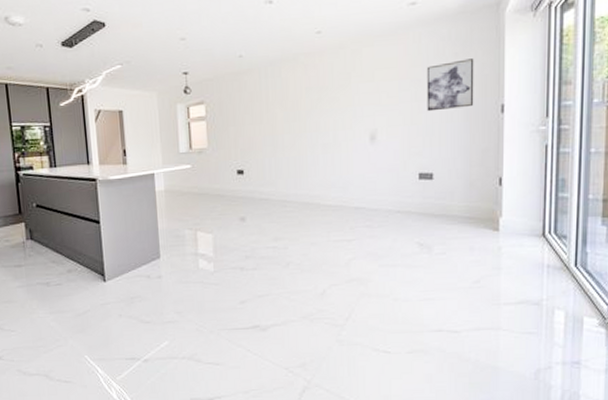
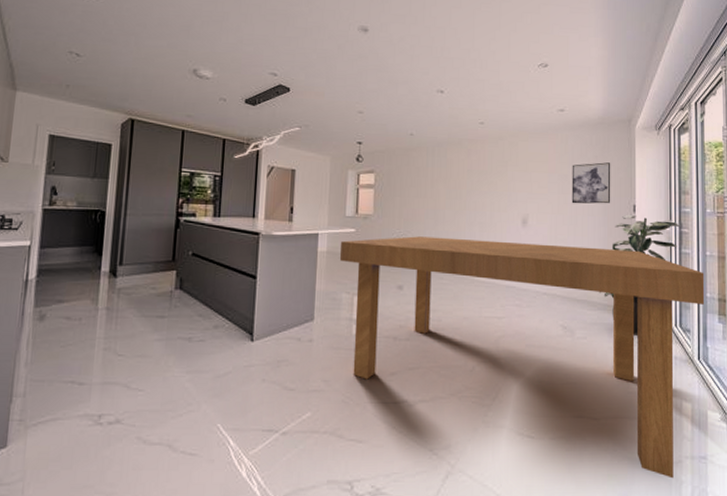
dining table: none [178,155,587,384] -> present [340,236,705,479]
indoor plant: none [459,115,558,245] -> present [598,214,680,334]

